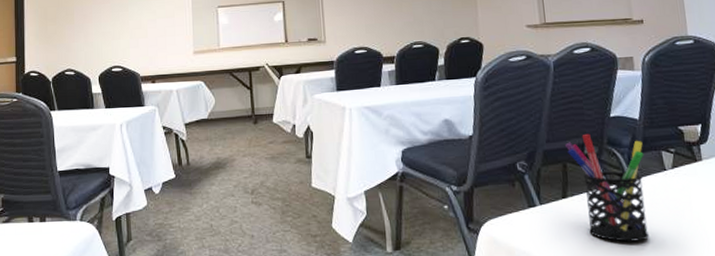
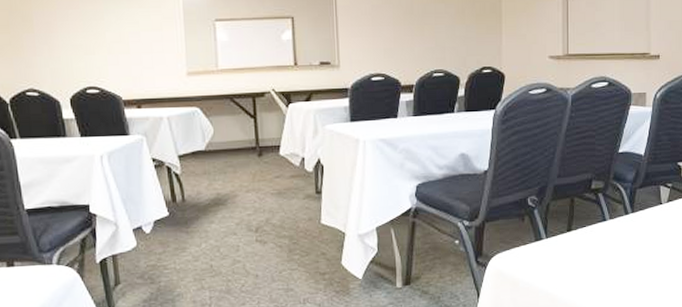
pen holder: present [565,133,650,242] -> none [575,169,645,271]

